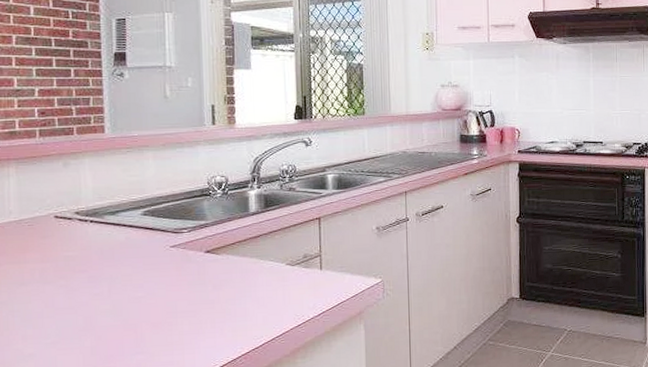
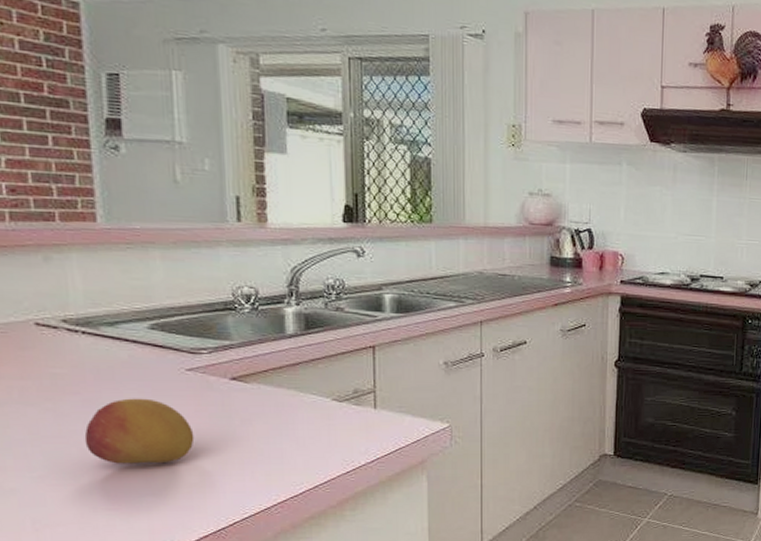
fruit: none [89,272,176,329] -> present [84,398,195,464]

